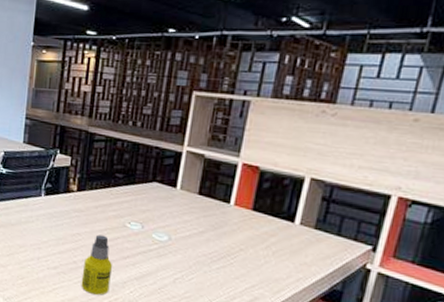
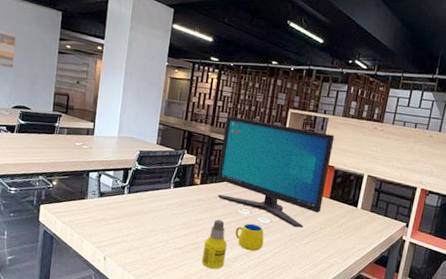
computer monitor: none [98,104,260,249] -> present [217,116,335,228]
mug: none [123,240,161,276] -> present [235,223,264,251]

